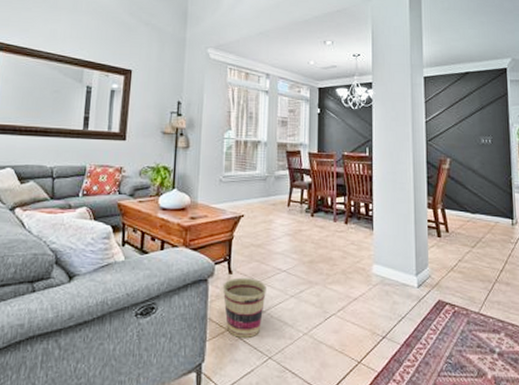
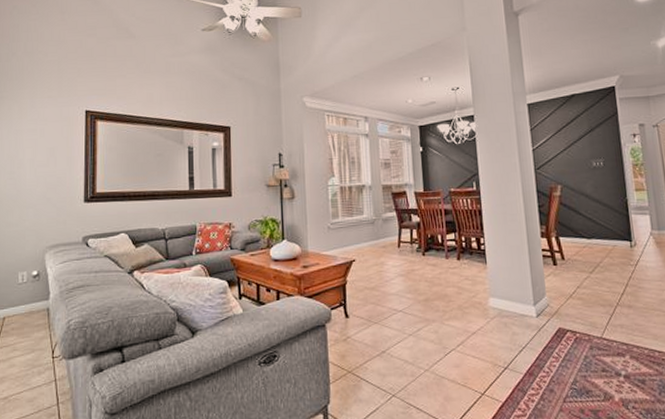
basket: present [222,277,266,339] -> none [340,320,384,379]

